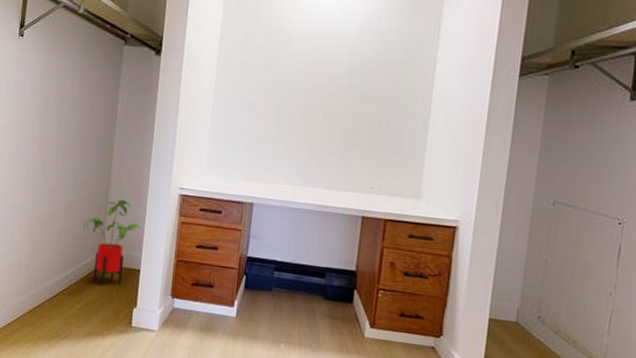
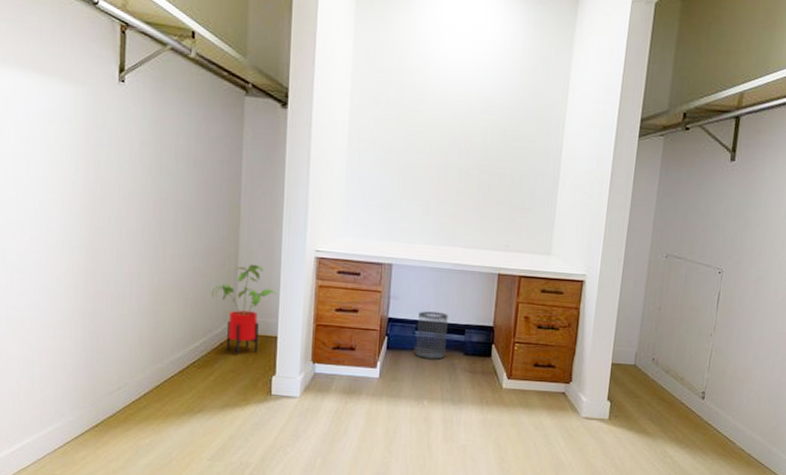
wastebasket: none [273,251,309,302] -> present [415,311,448,359]

